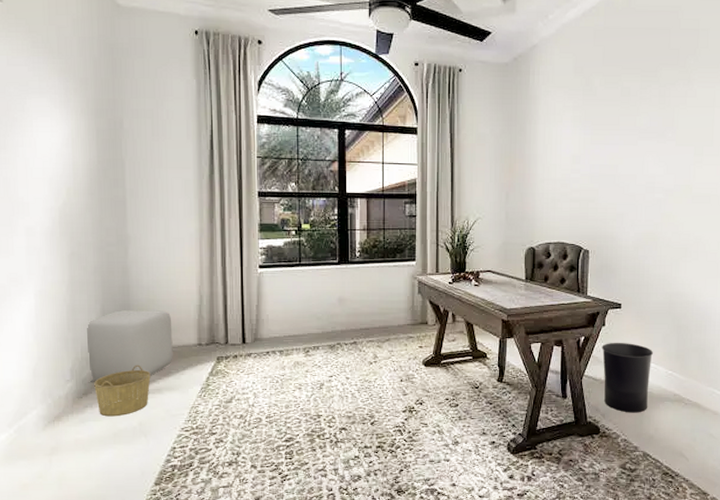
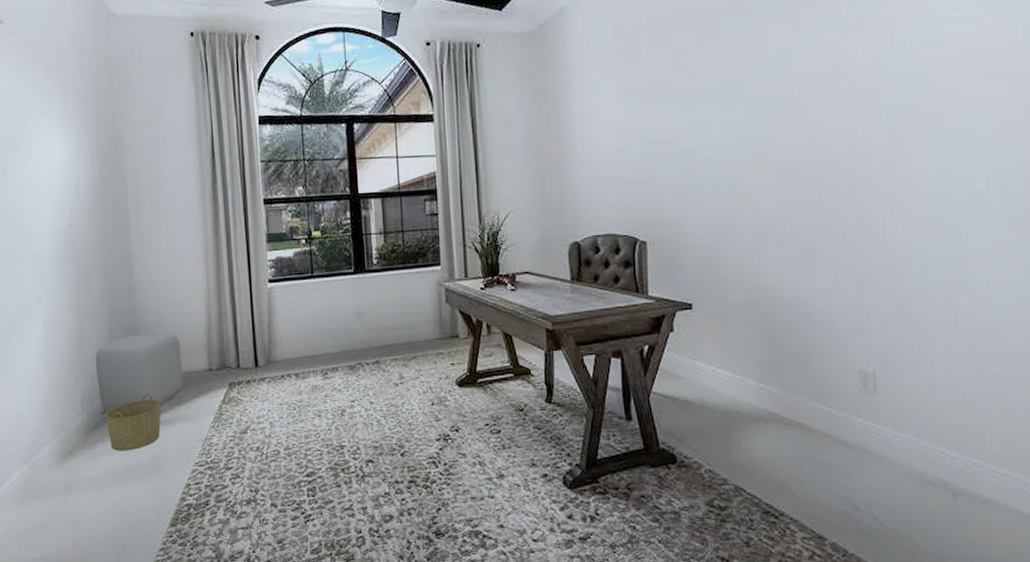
waste bin: present [601,342,653,413] -> none [671,350,738,437]

